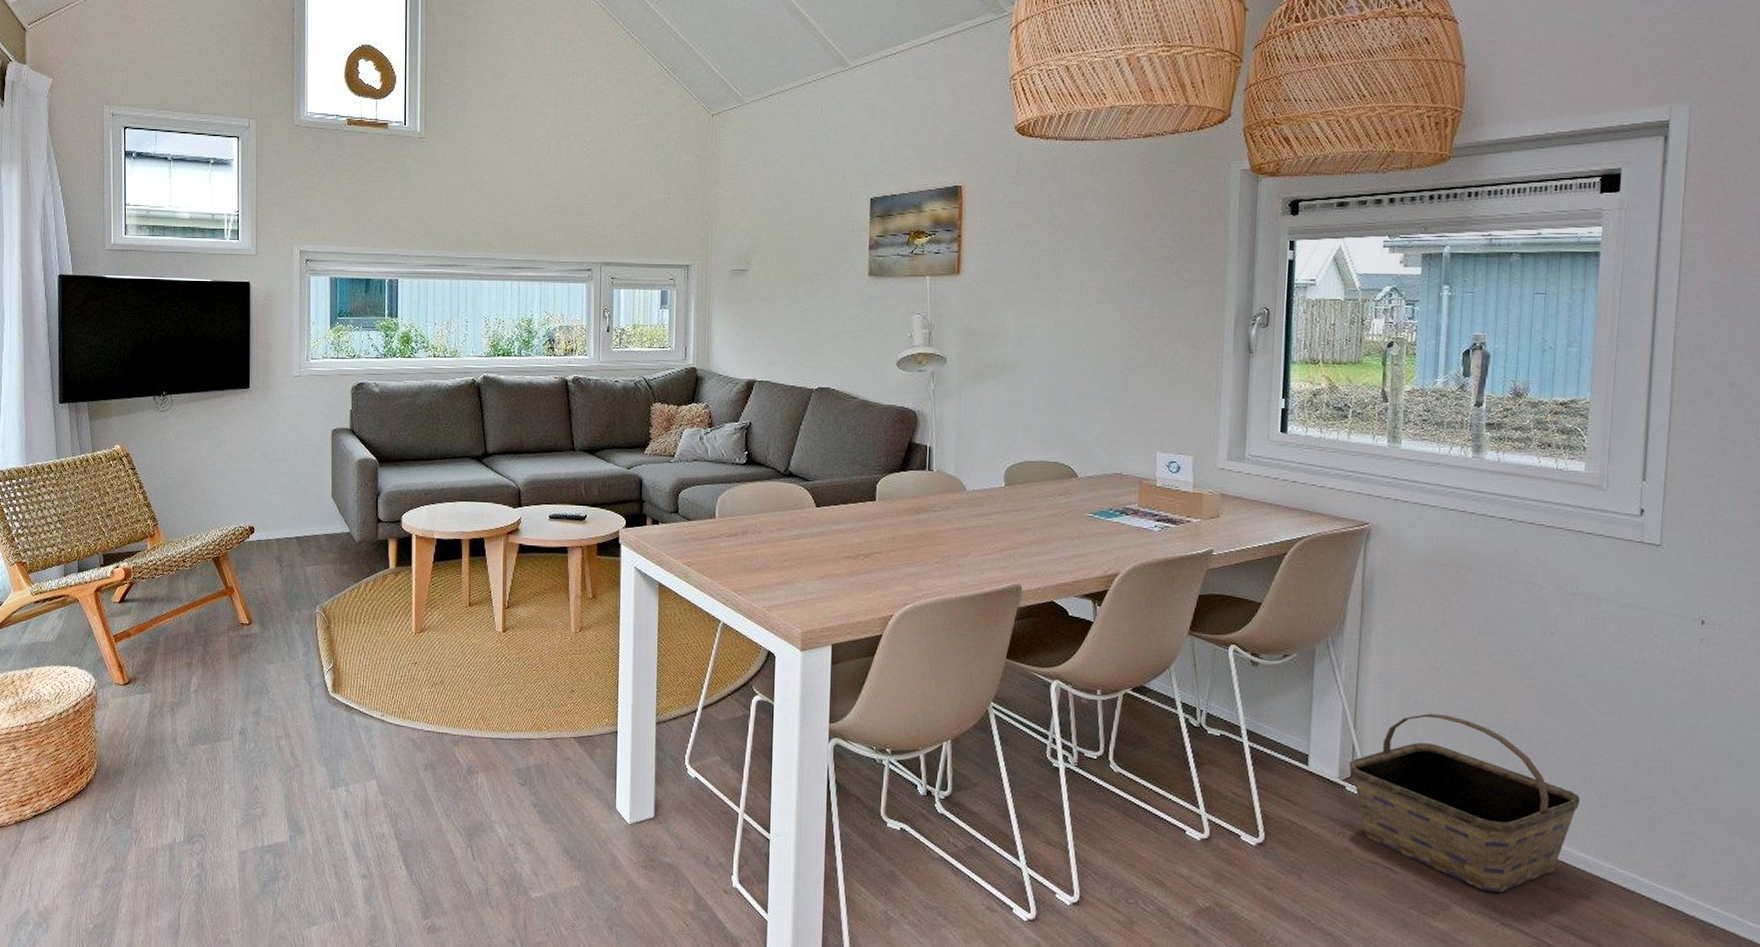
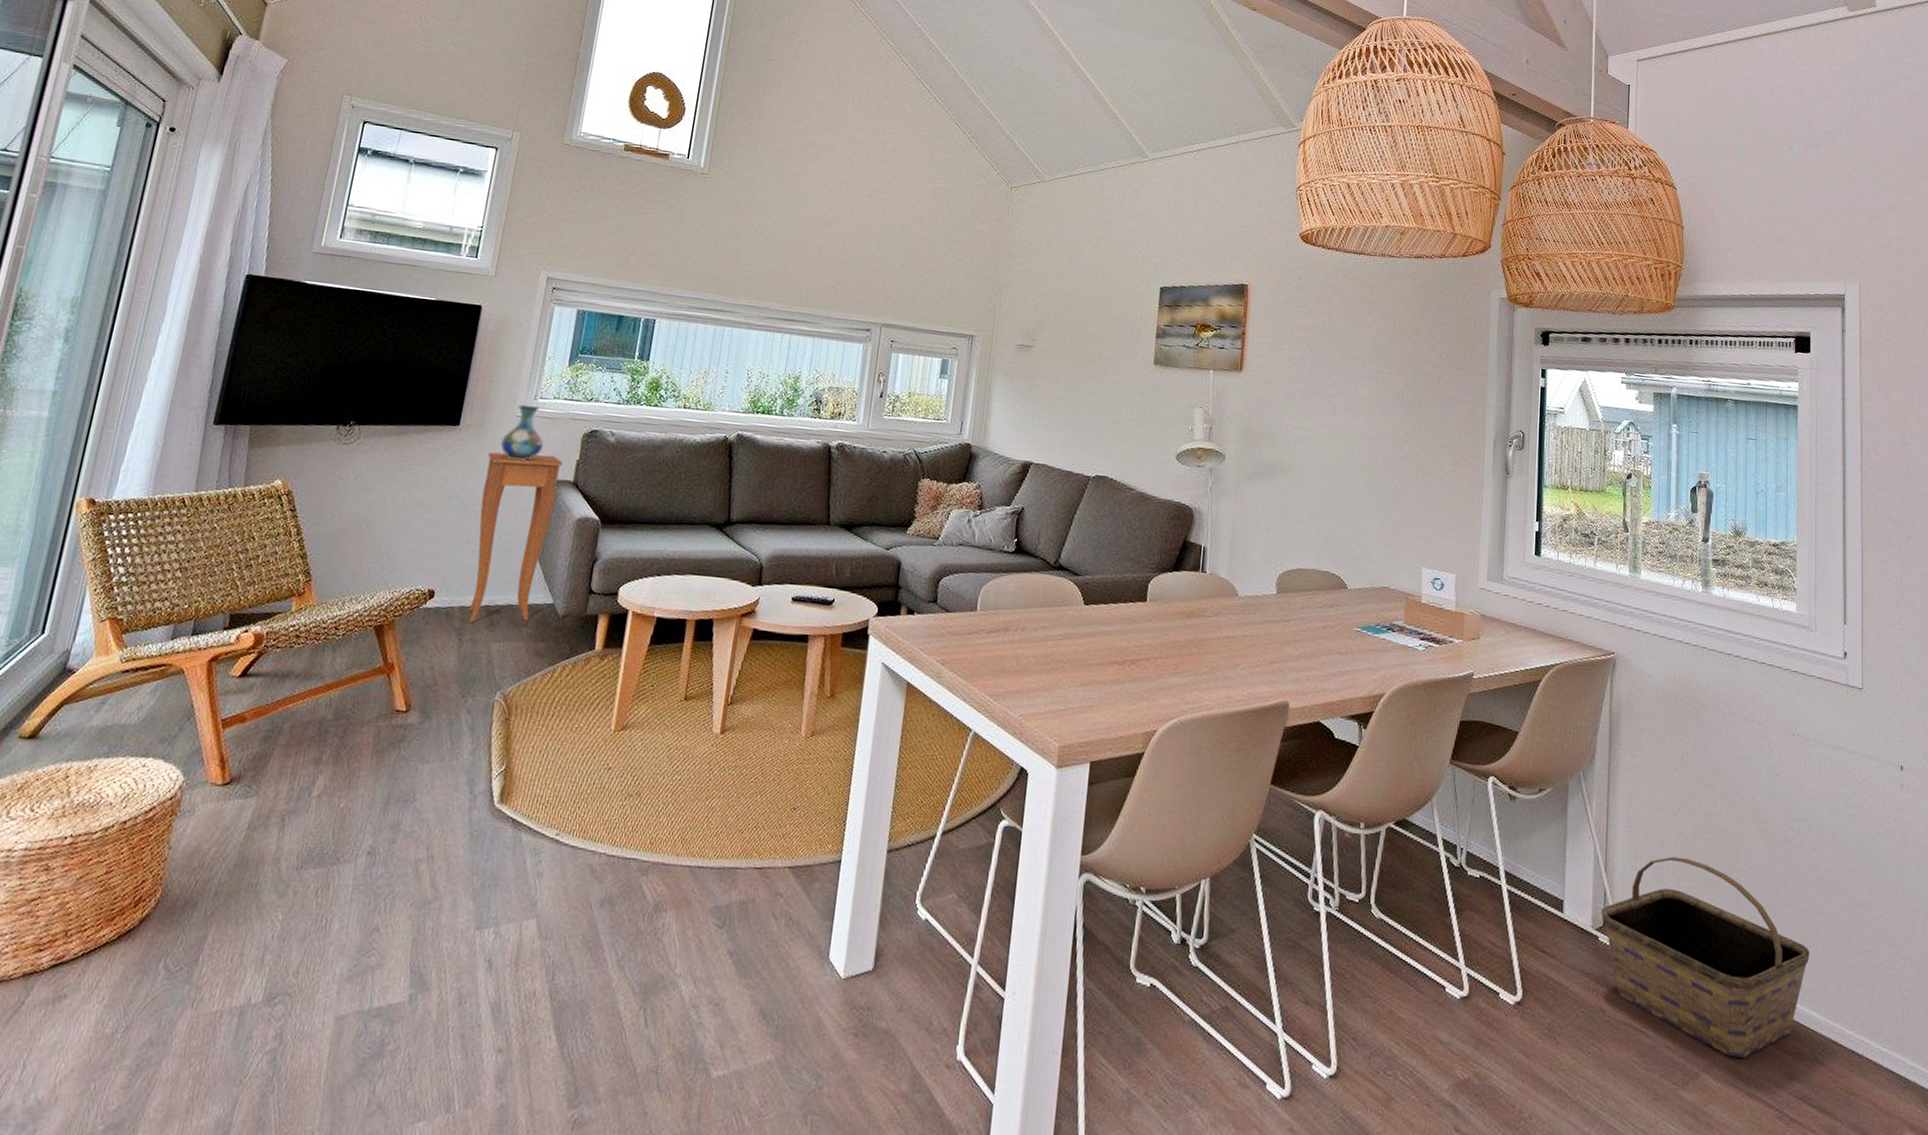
side table: none [277,407,339,551] -> present [468,452,563,622]
vase: none [286,365,320,413] -> present [500,404,543,460]

